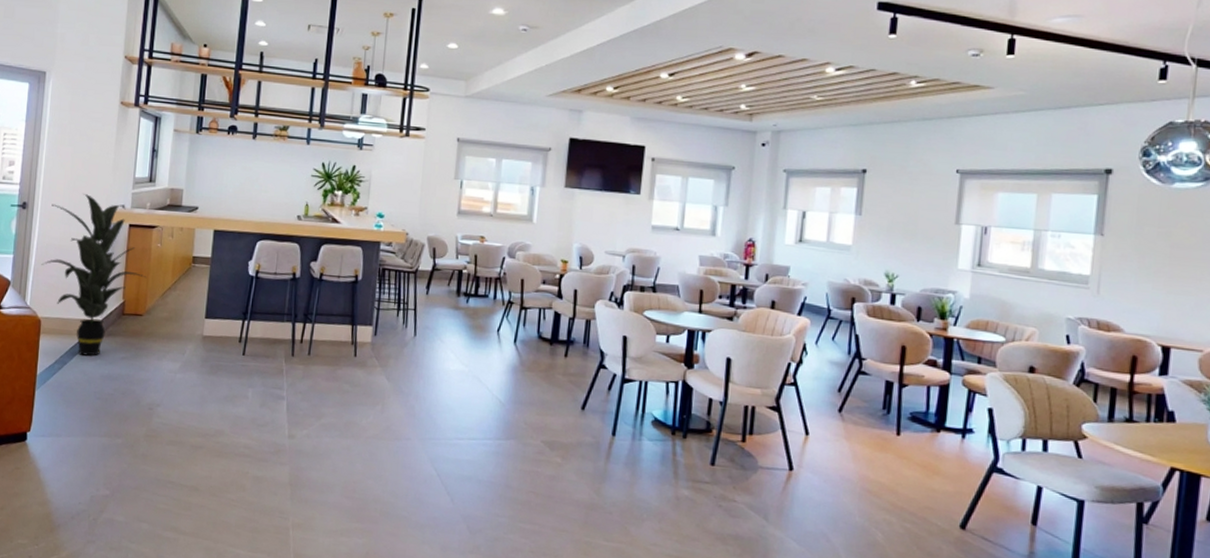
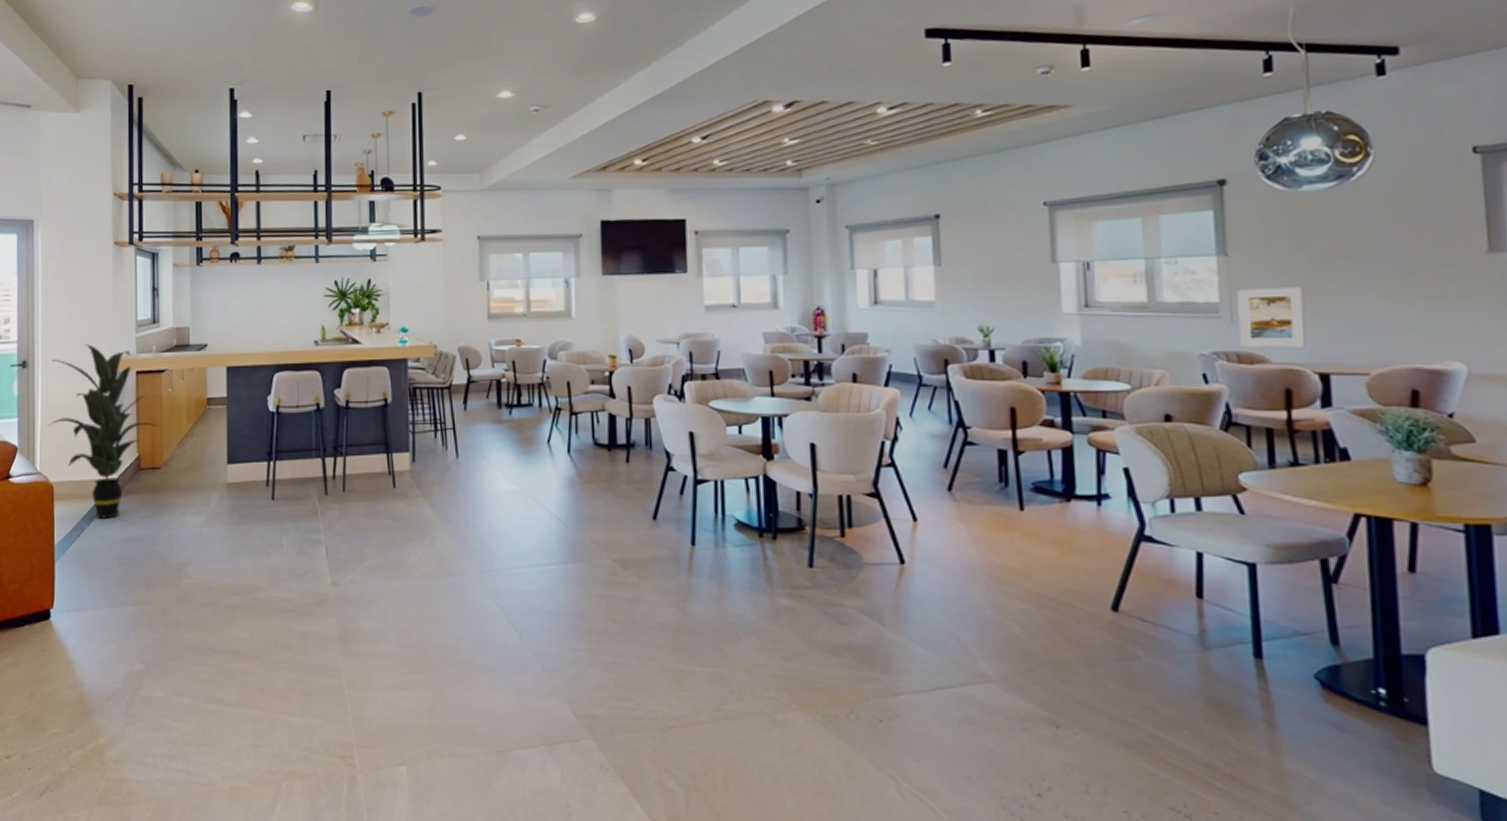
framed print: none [1102,266,1161,322] -> present [1237,287,1306,348]

